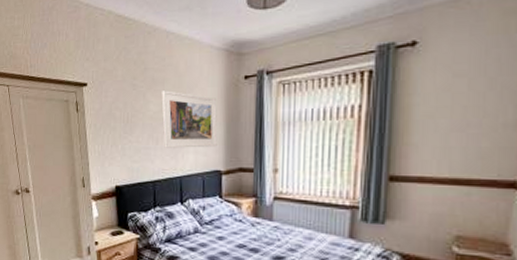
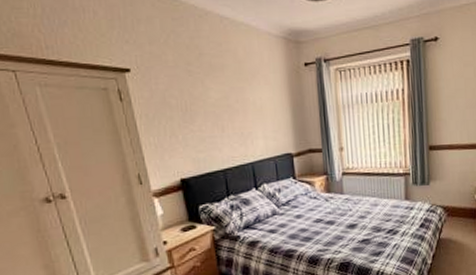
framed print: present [161,90,218,148] -> none [222,77,286,135]

